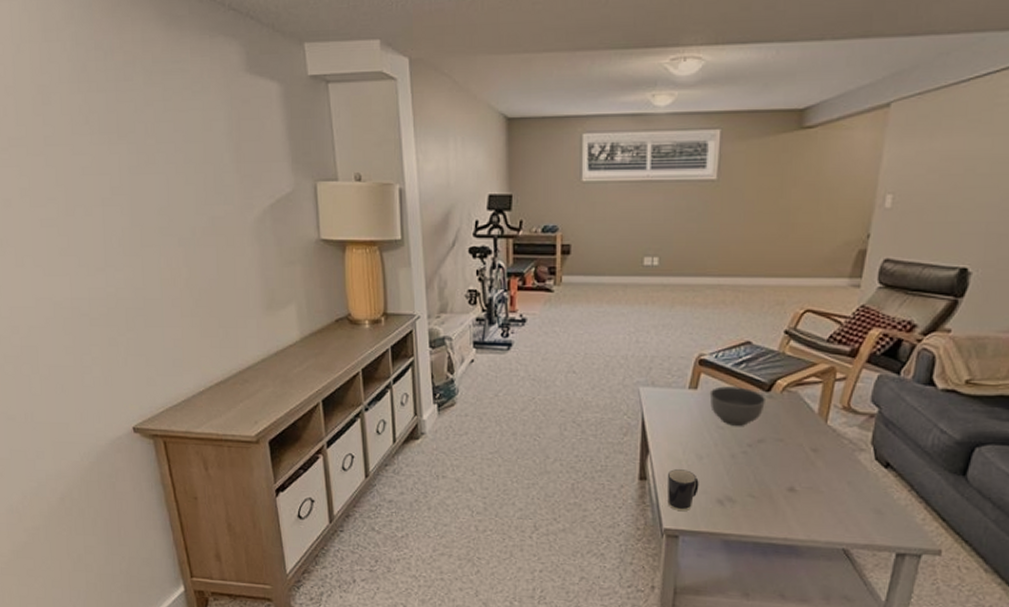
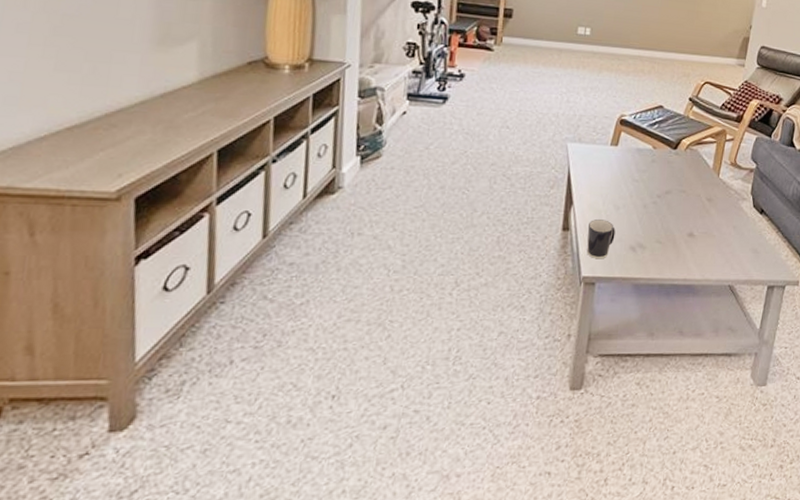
bowl: present [709,386,765,426] -> none [627,144,673,179]

